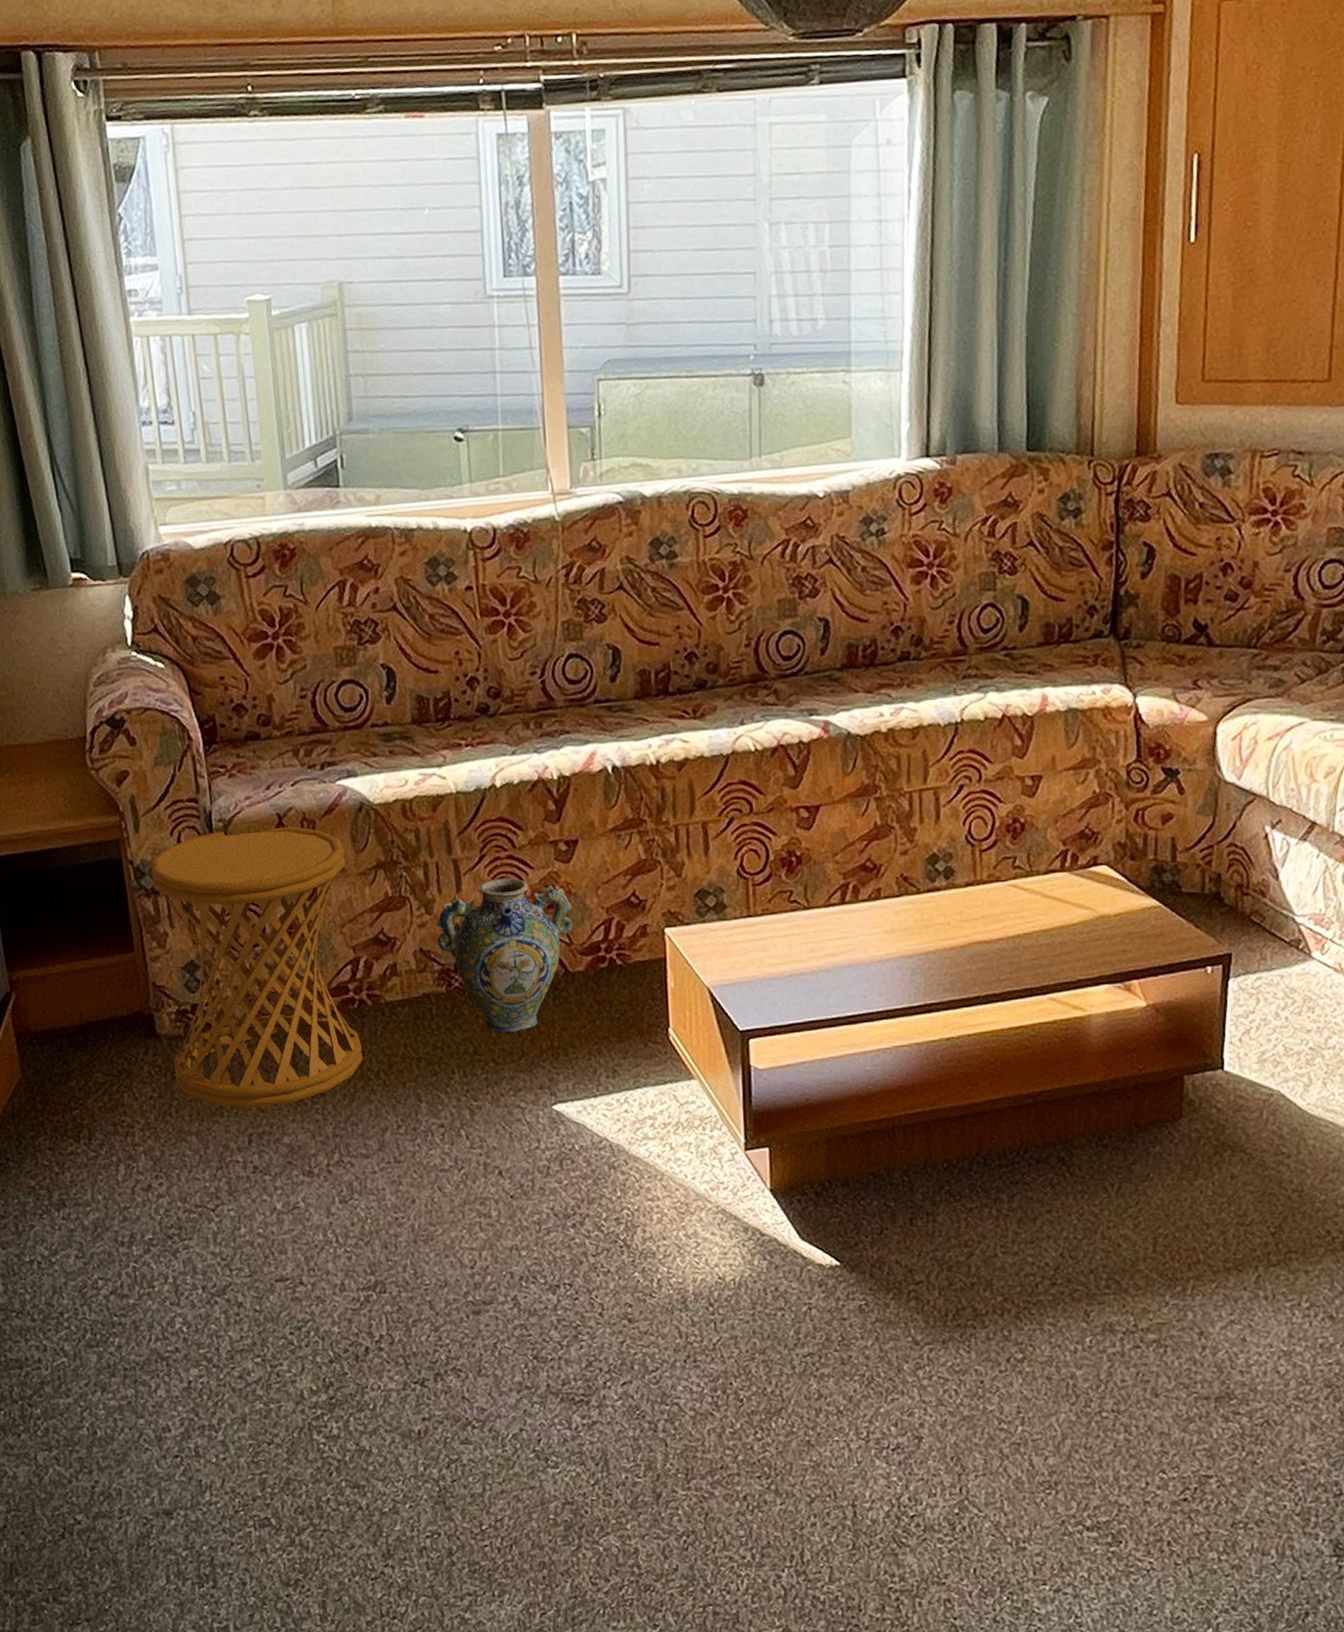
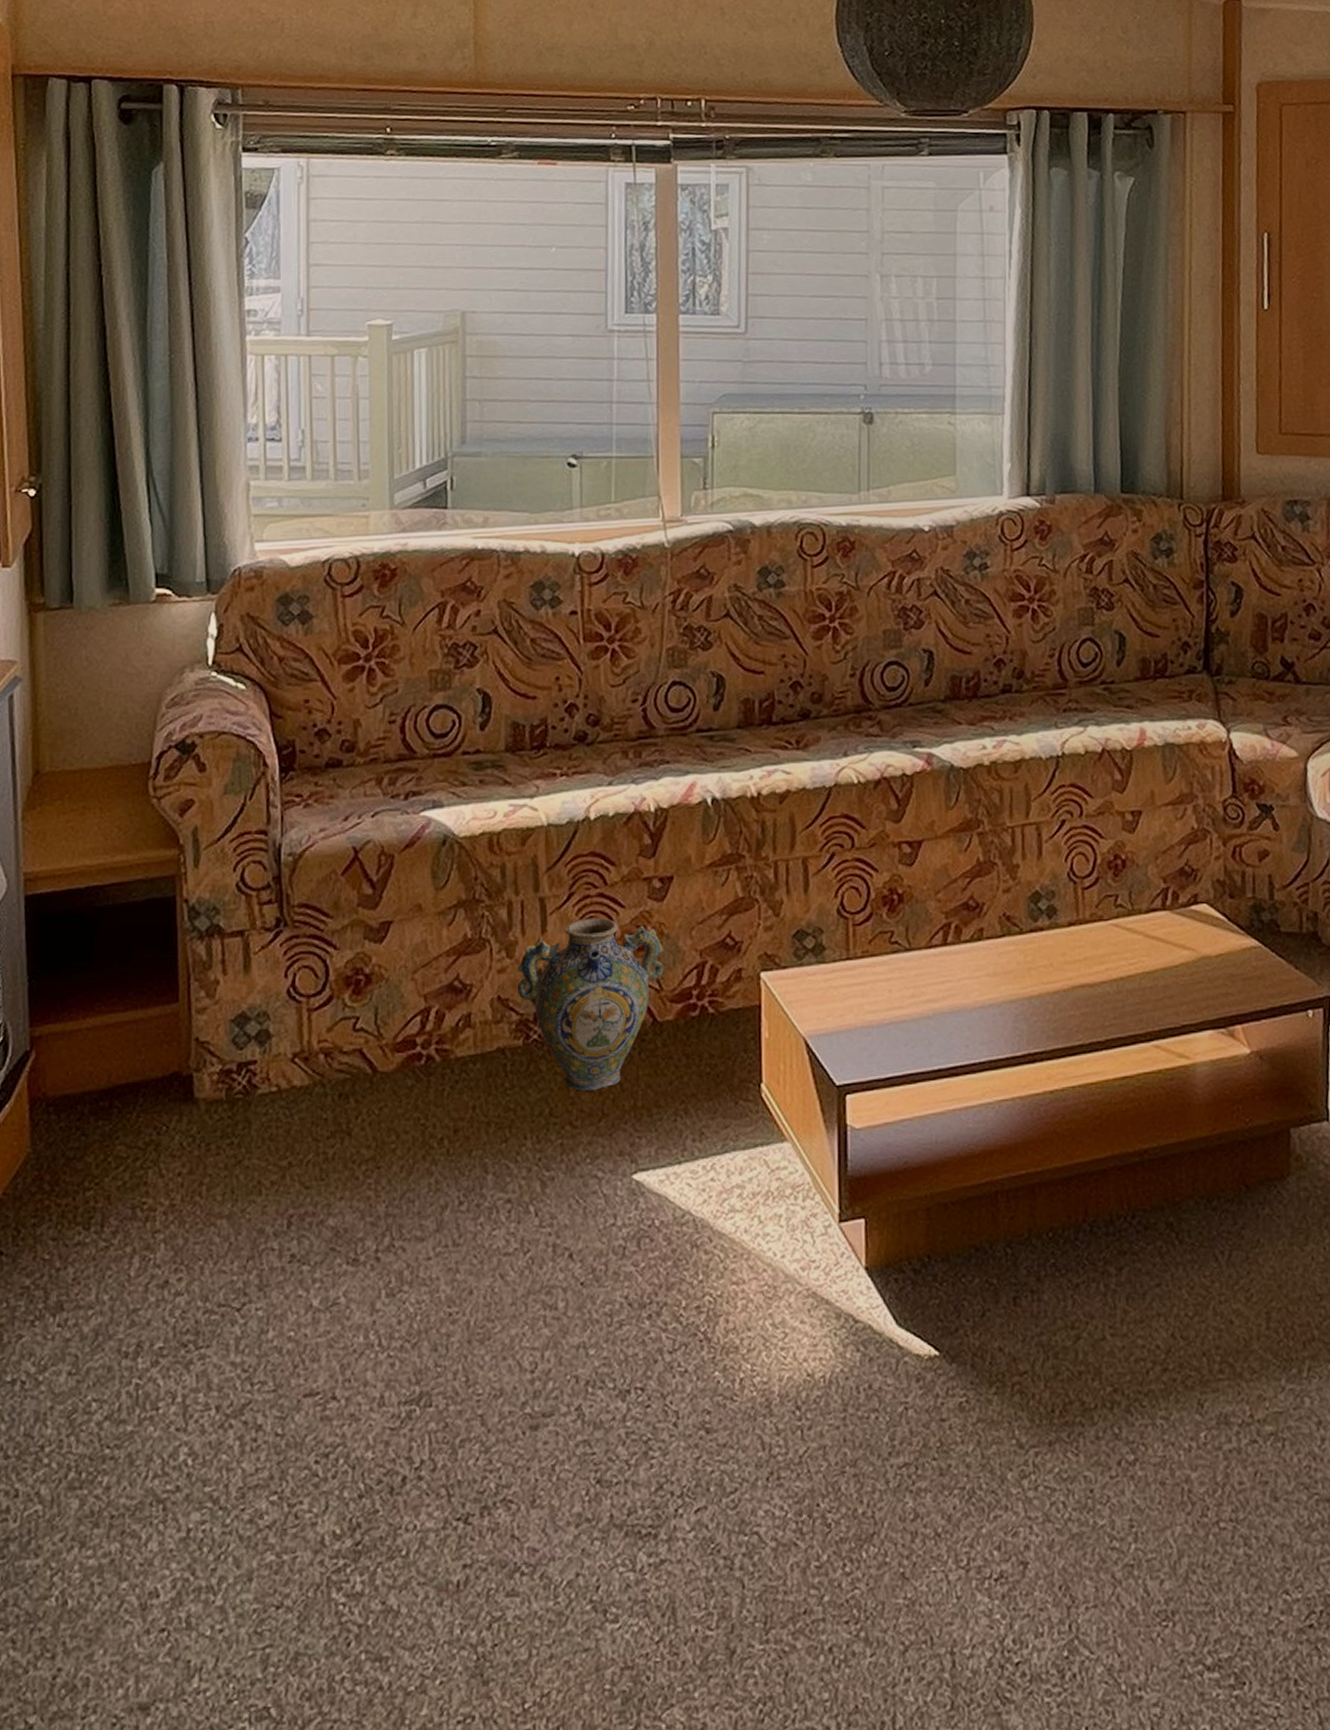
side table: present [150,826,364,1108] -> none [208,860,427,1184]

